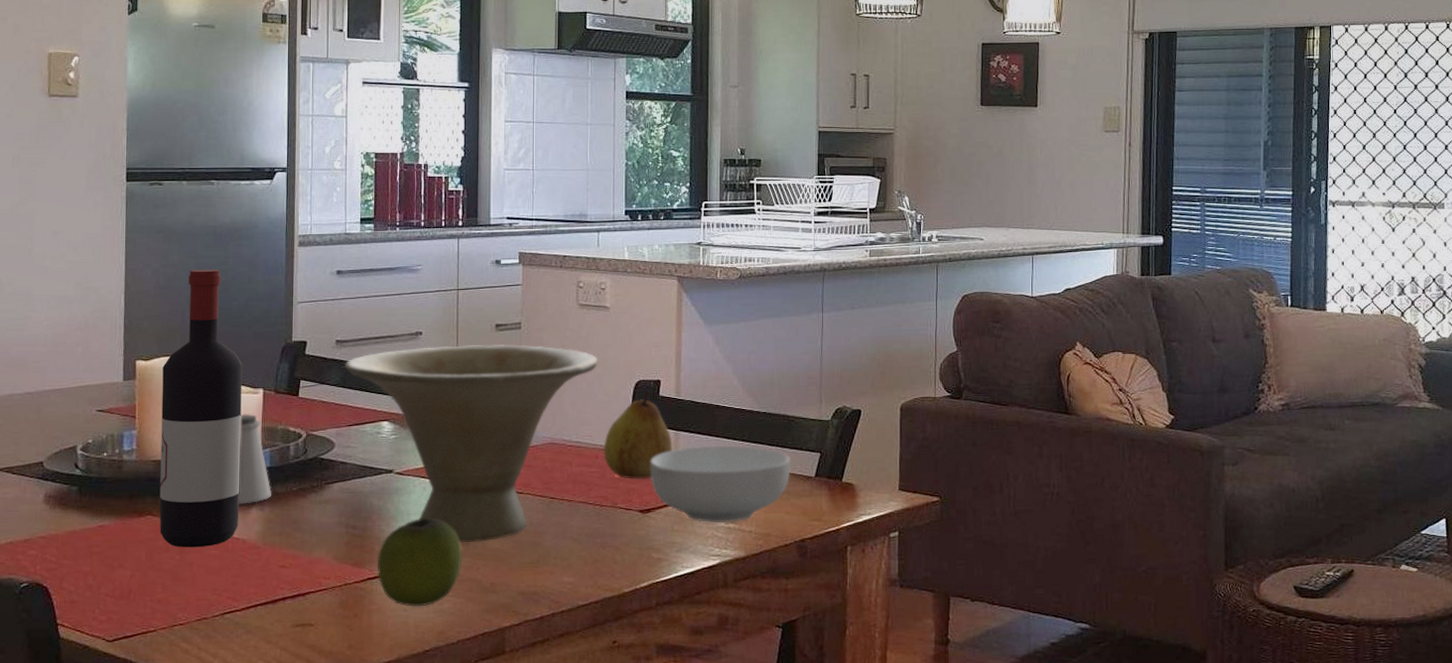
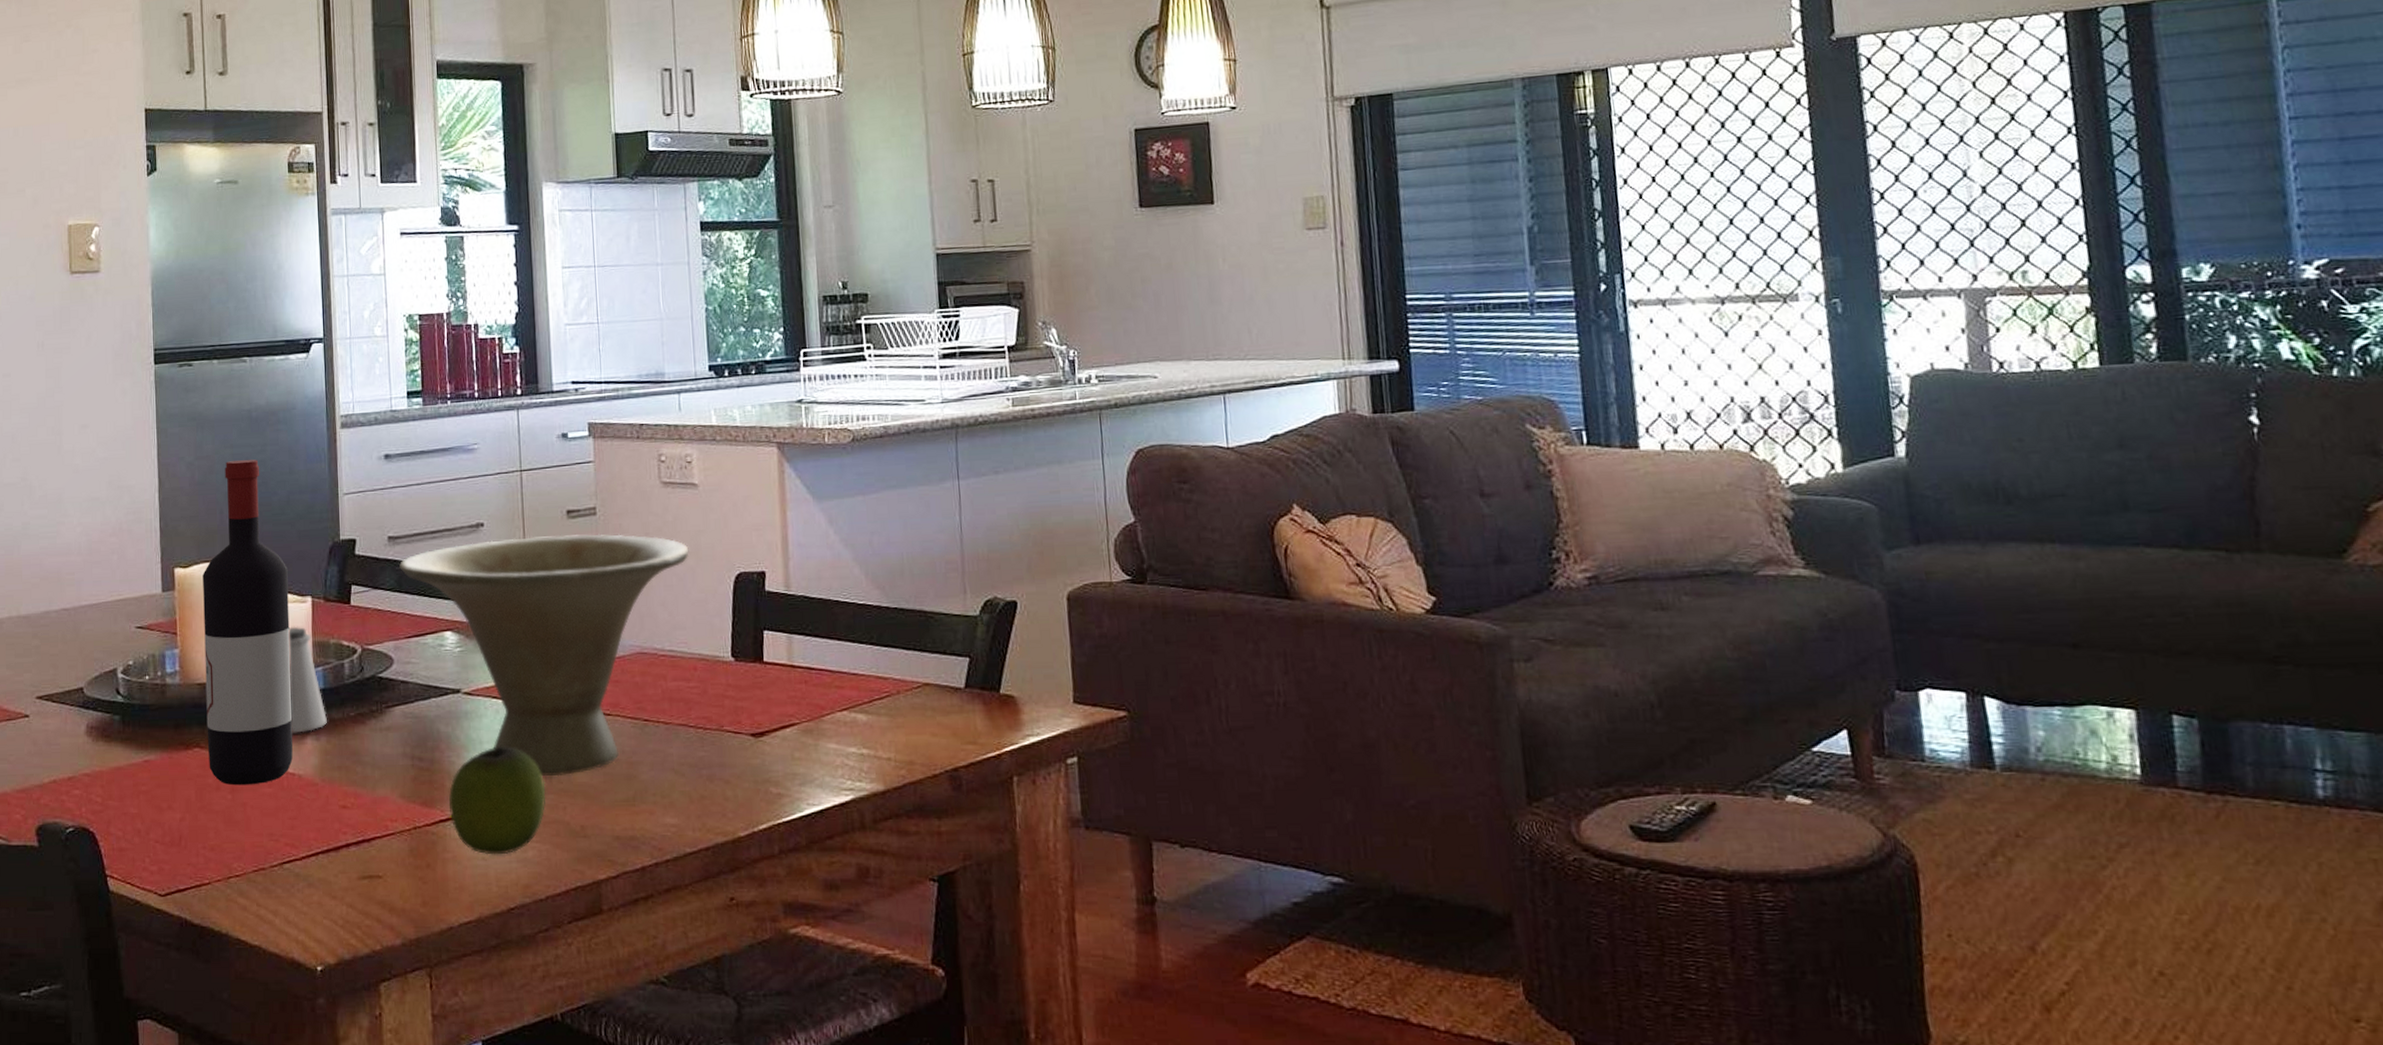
fruit: present [603,391,673,479] -> none [702,585,786,695]
cereal bowl: present [650,445,792,523] -> none [759,650,934,749]

